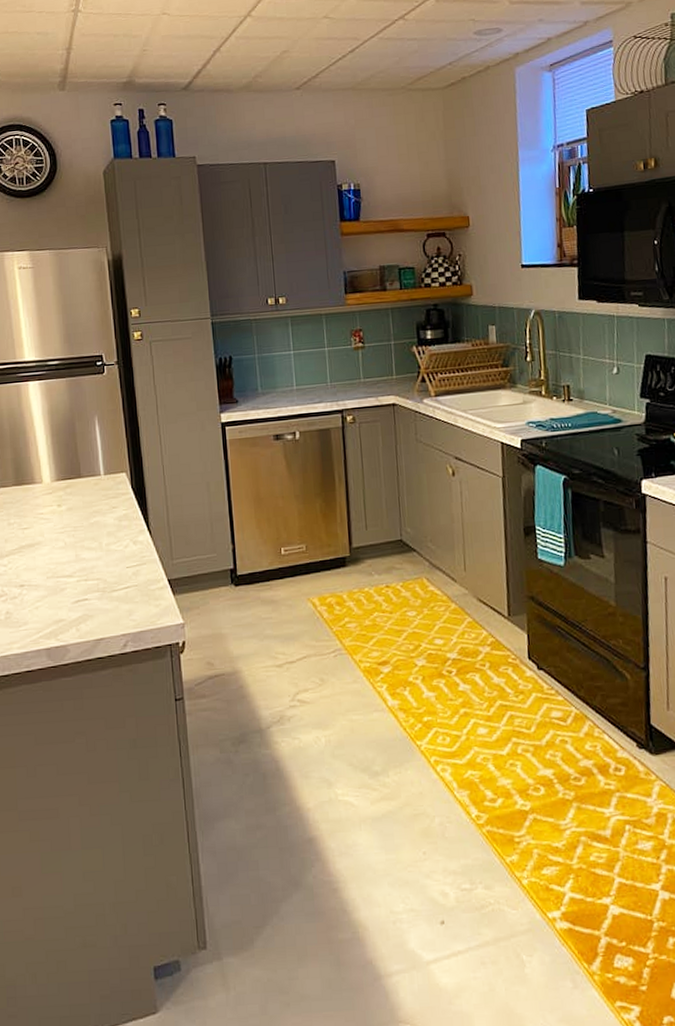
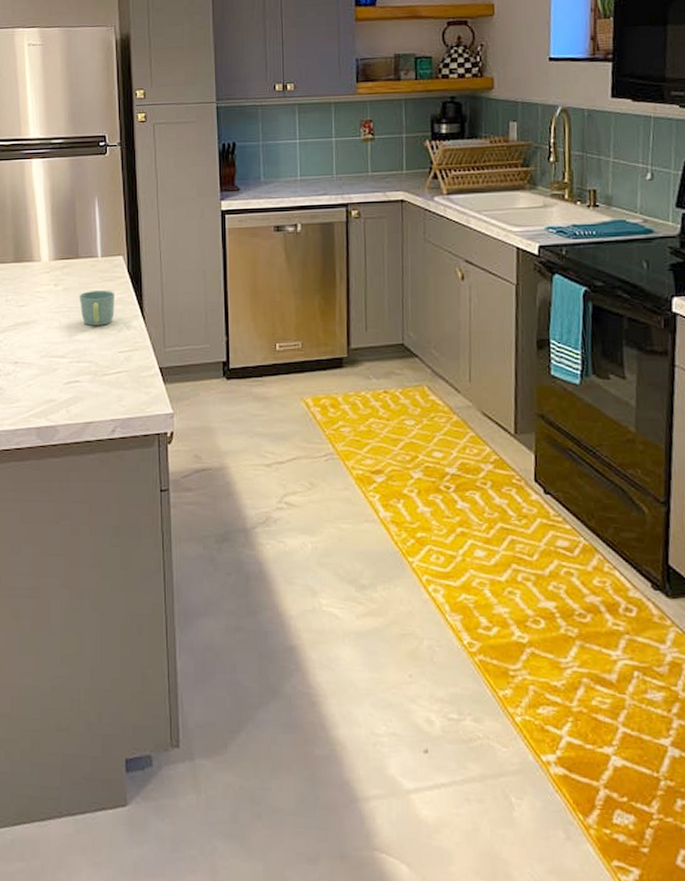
mug: none [83,507,120,544] -> present [79,291,116,326]

